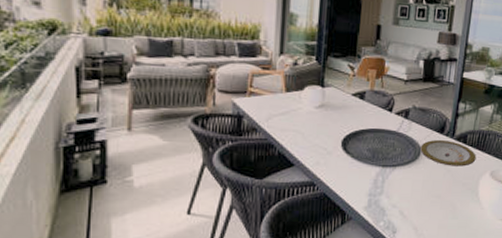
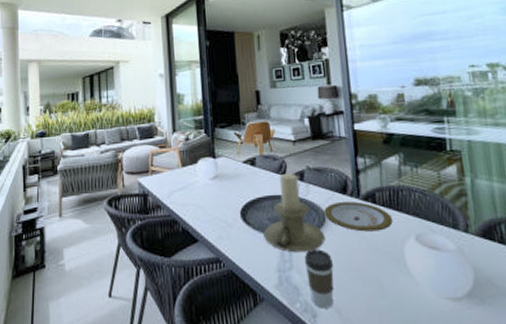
candle holder: none [361,110,417,181] -> present [263,174,326,253]
coffee cup: none [394,178,419,226] -> present [304,249,334,309]

